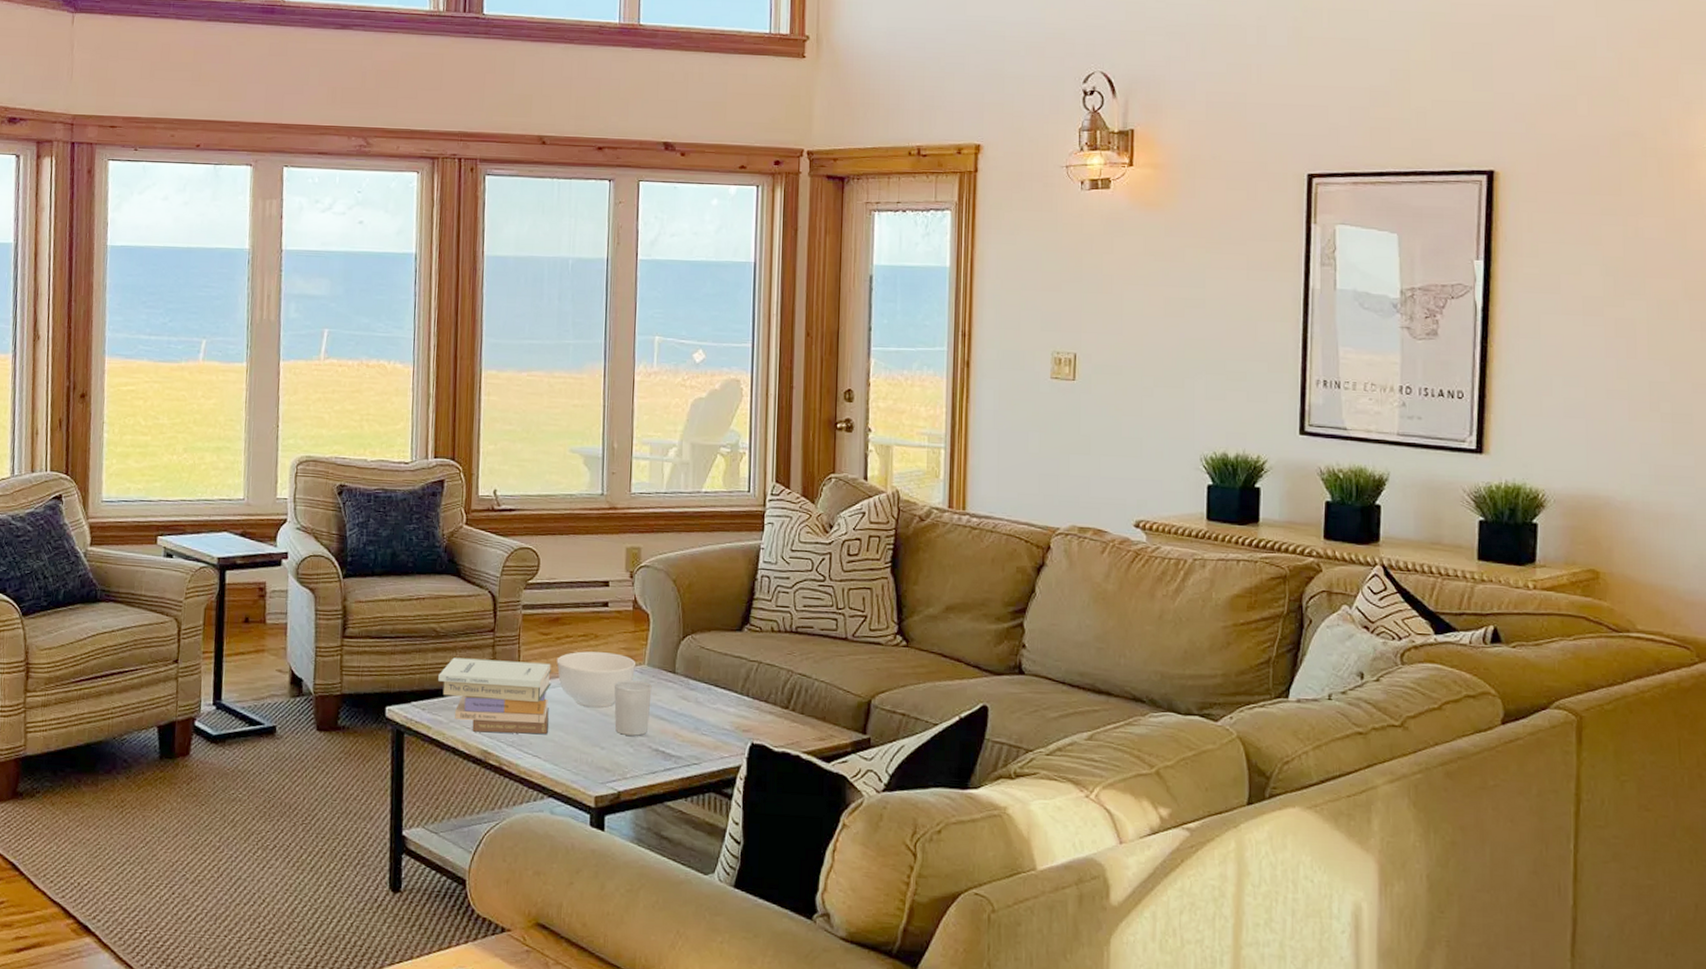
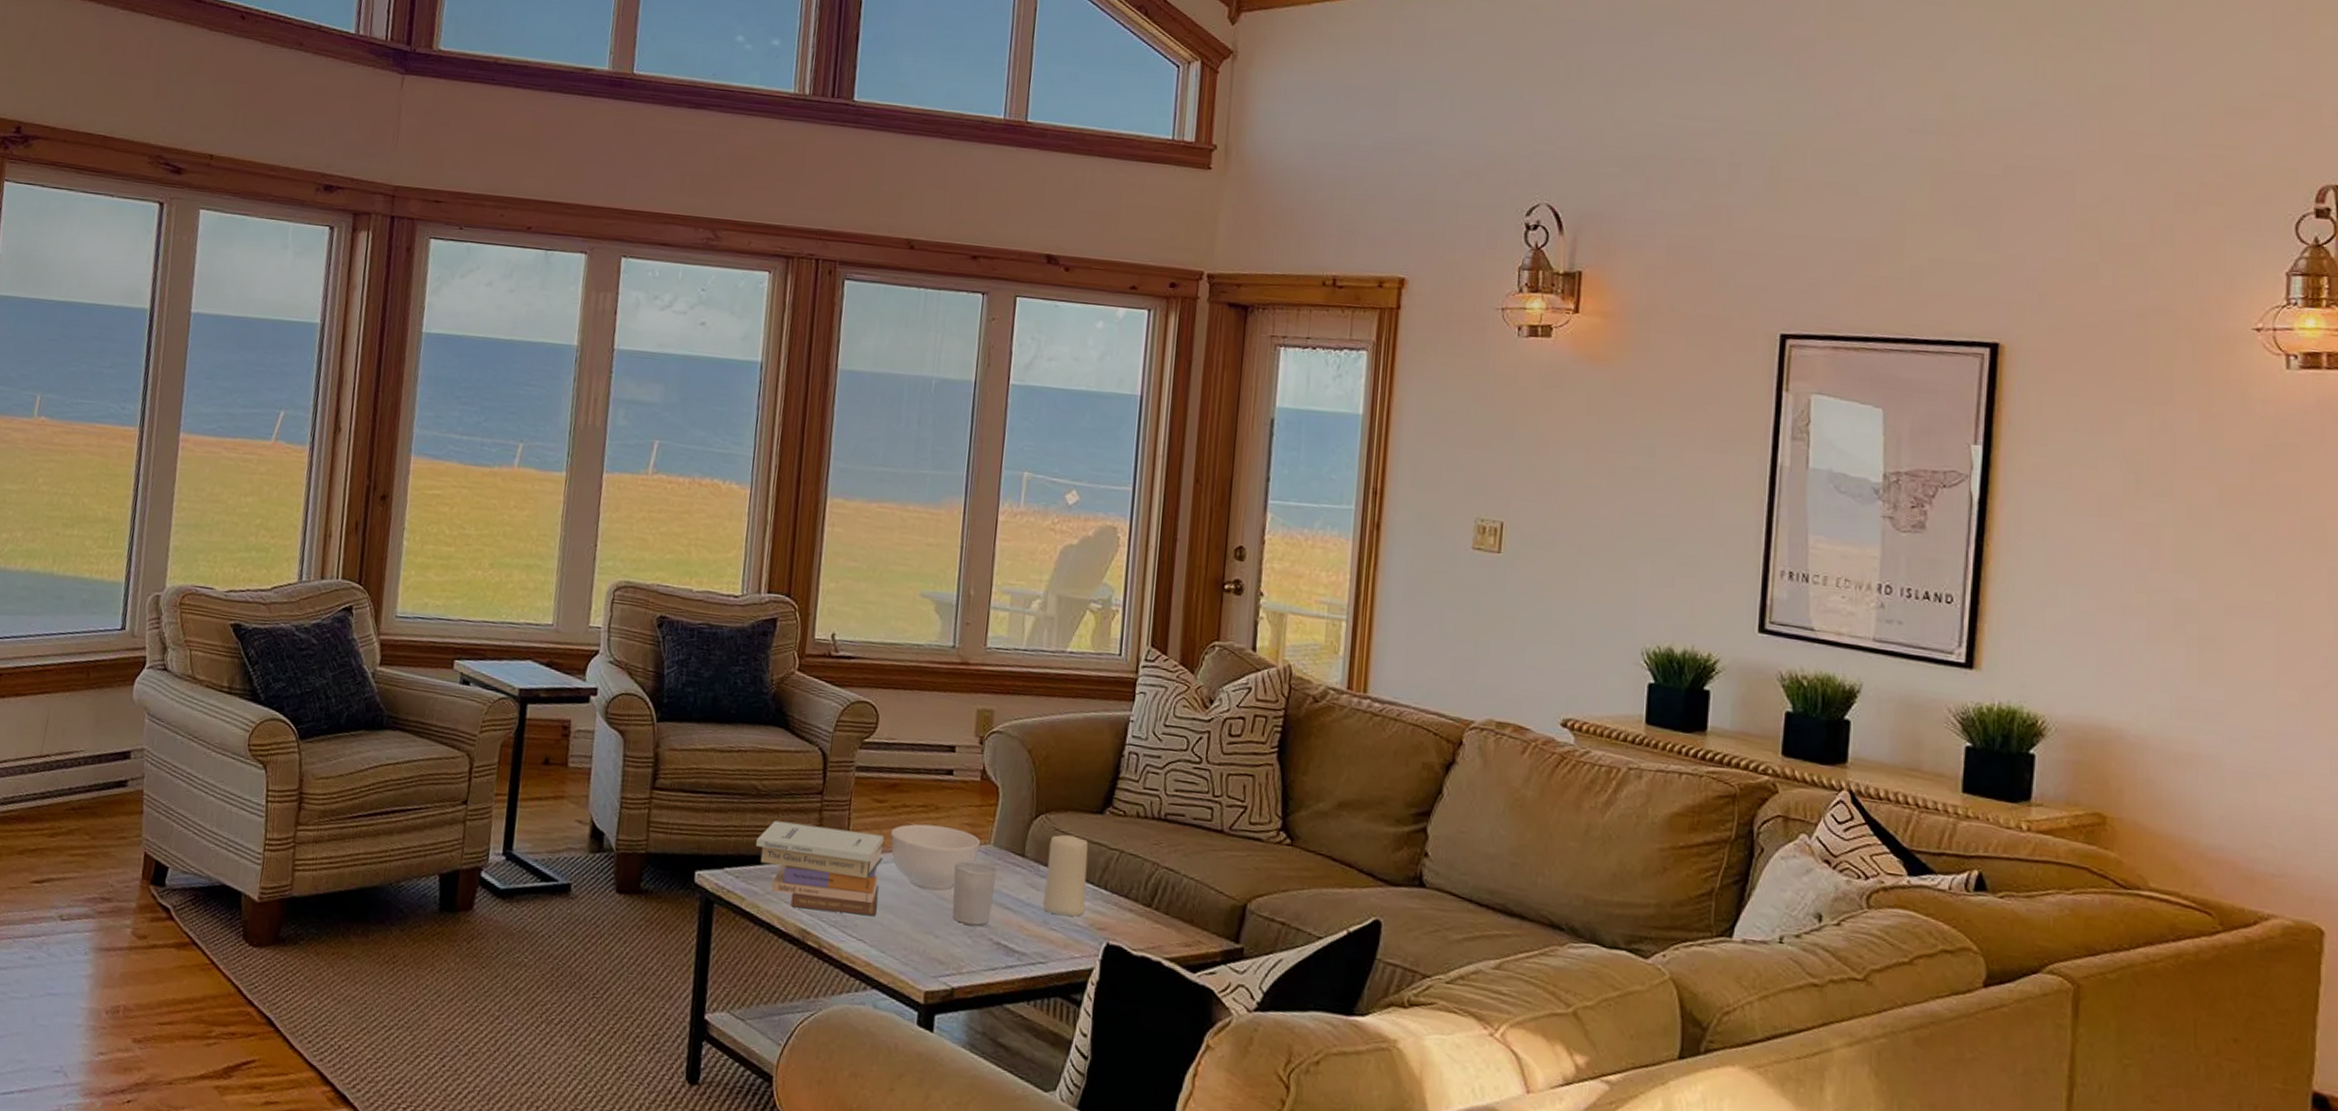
candle: none [693,651,731,723] -> present [1042,834,1089,917]

